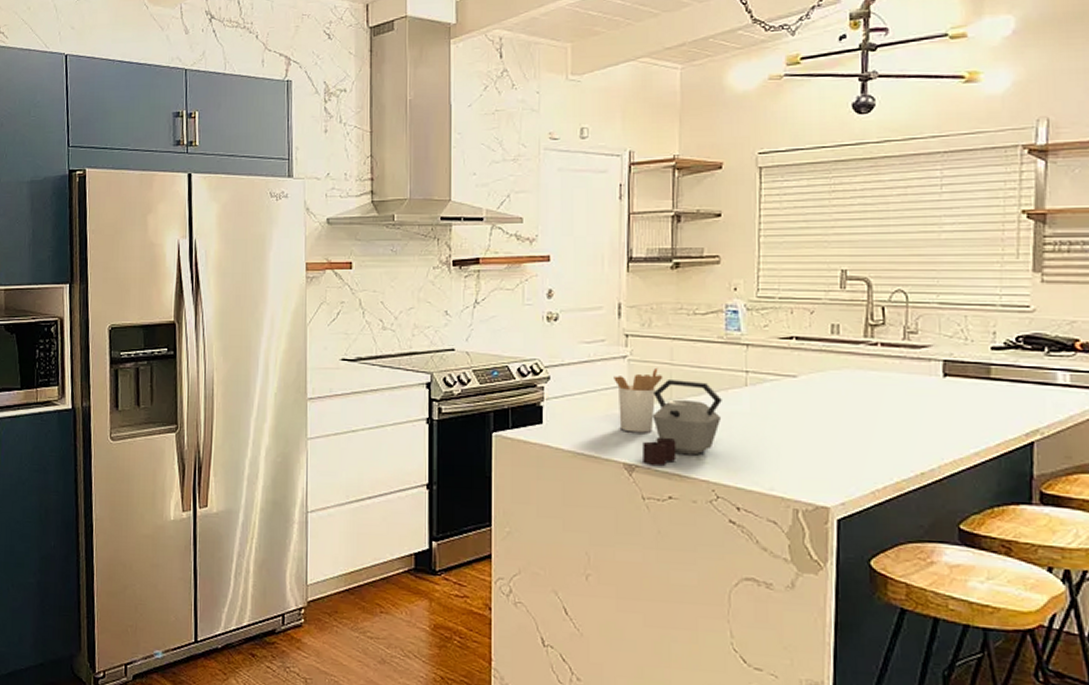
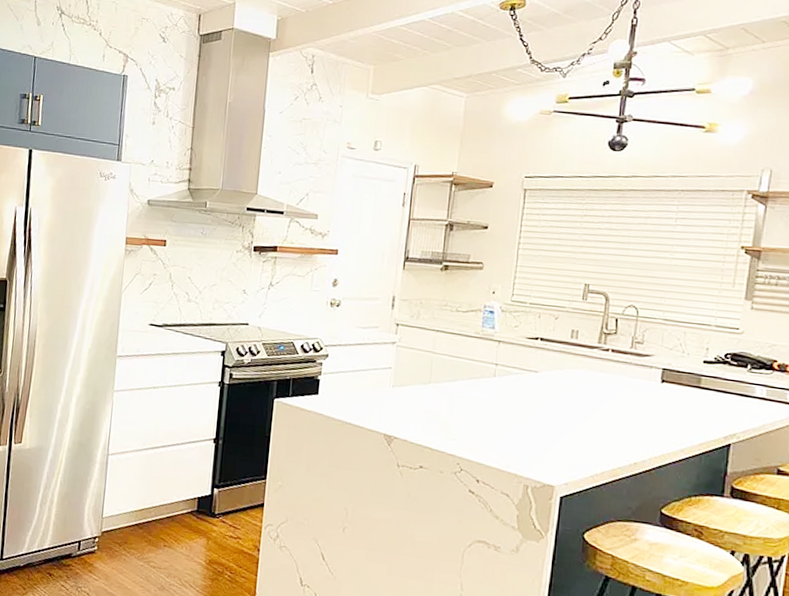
utensil holder: present [614,367,663,433] -> none [383,354,425,410]
kettle: present [643,378,722,467] -> none [401,365,473,440]

